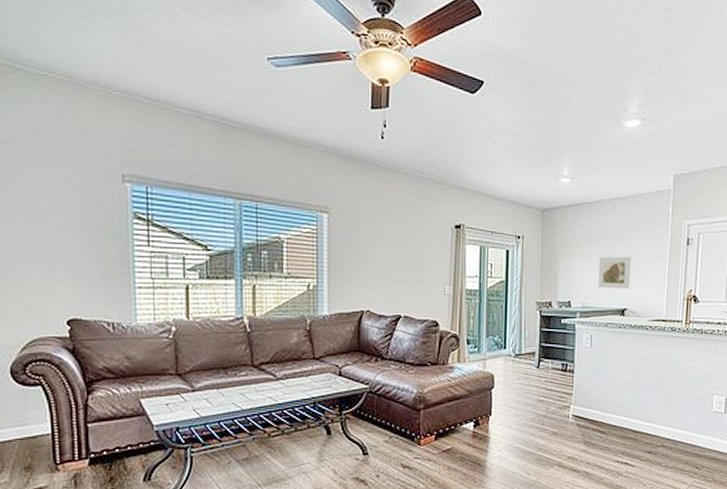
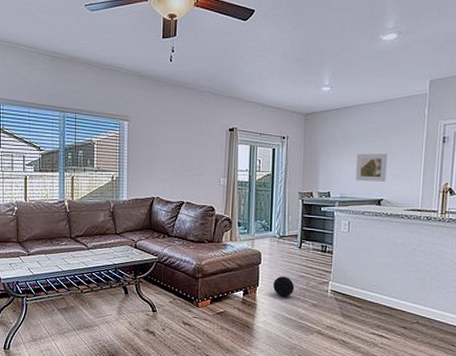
ball: none [507,402,533,426] -> present [272,276,295,297]

